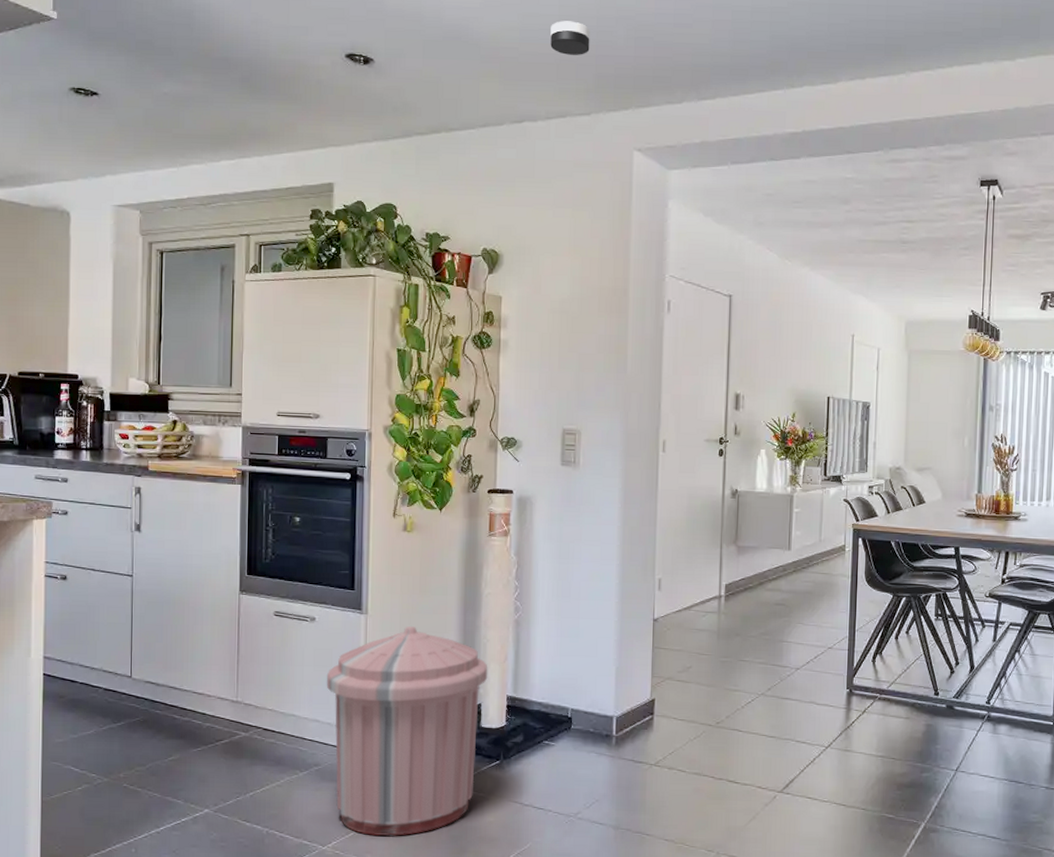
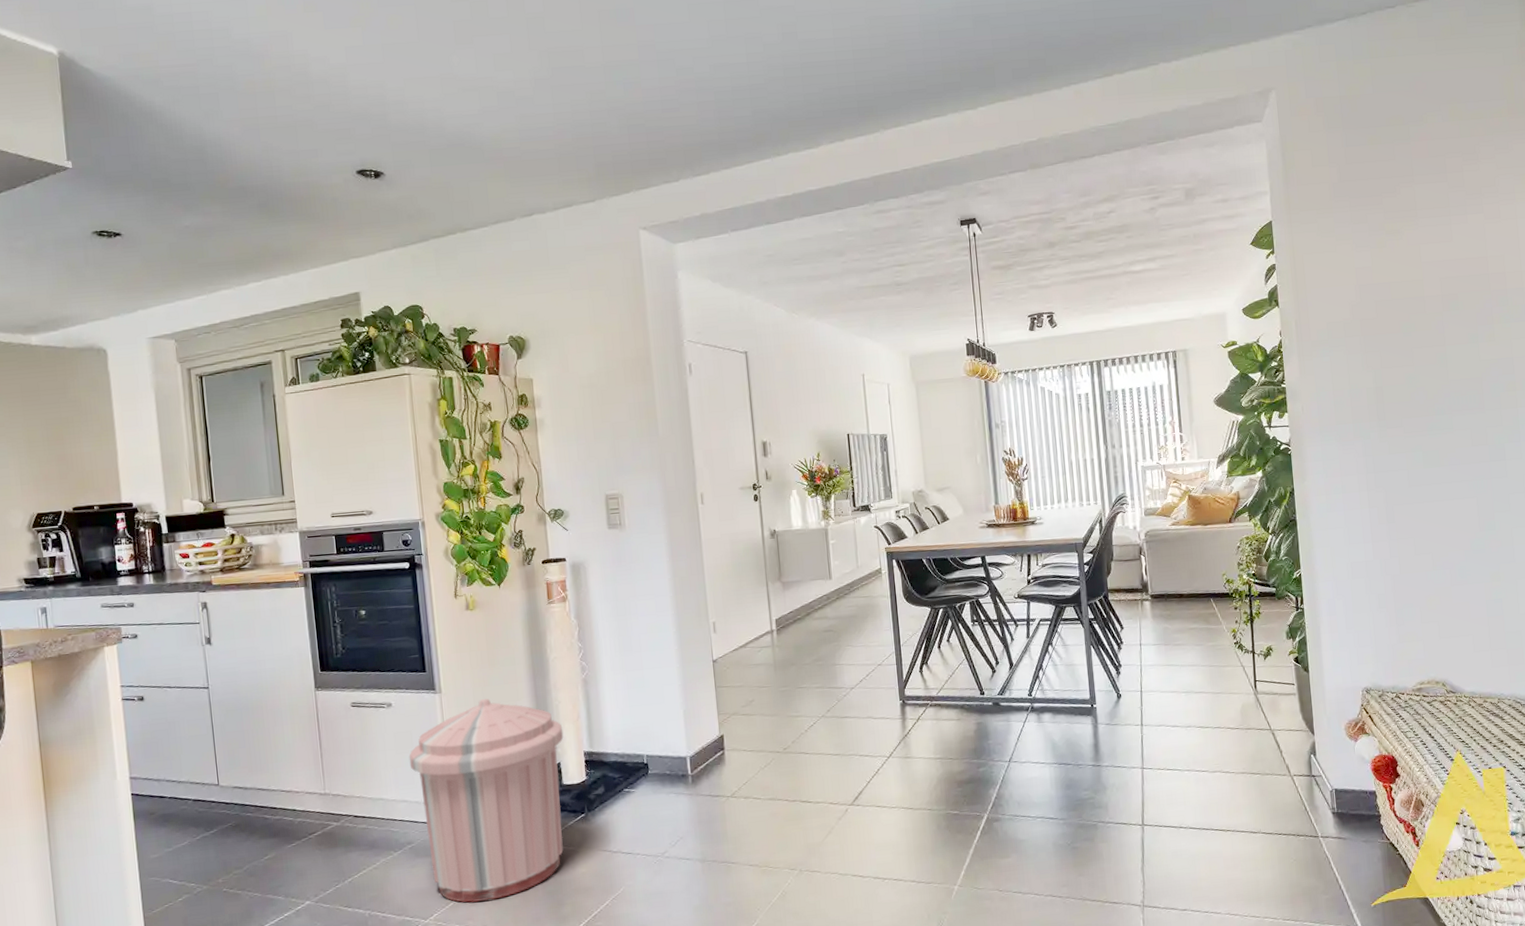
smoke detector: present [550,21,590,55] -> none [547,117,587,149]

